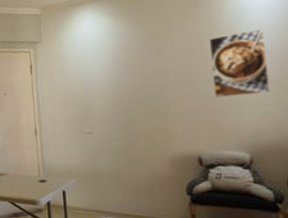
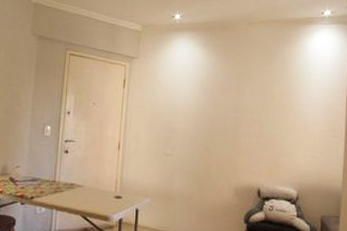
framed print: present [208,29,271,98] -> none [278,85,320,140]

